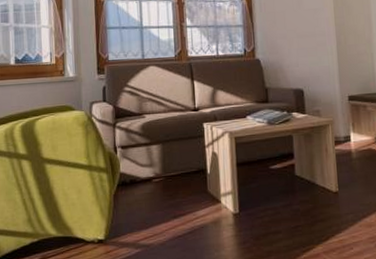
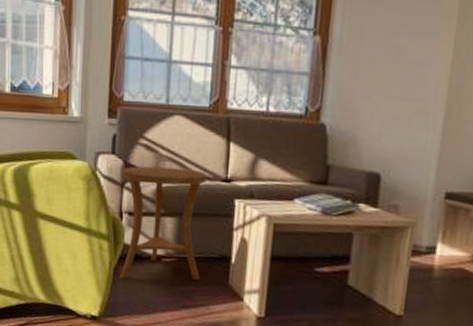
side table: none [113,105,184,203] -> present [119,166,208,280]

